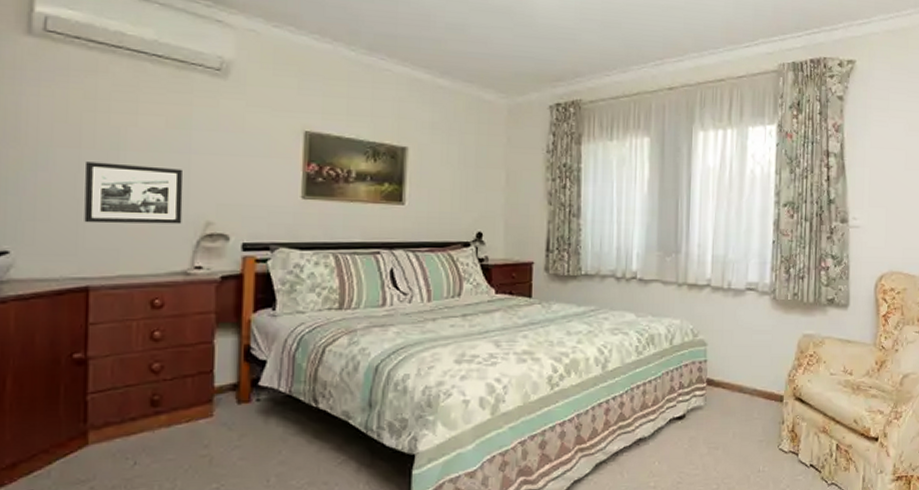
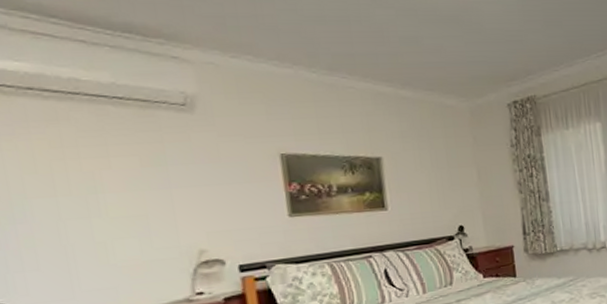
picture frame: present [84,162,184,224] -> none [66,204,176,267]

